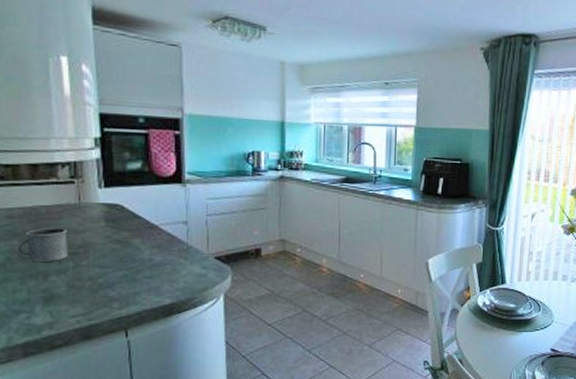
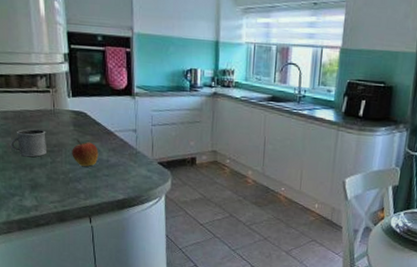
apple: none [103,237,139,268] -> present [72,139,99,167]

